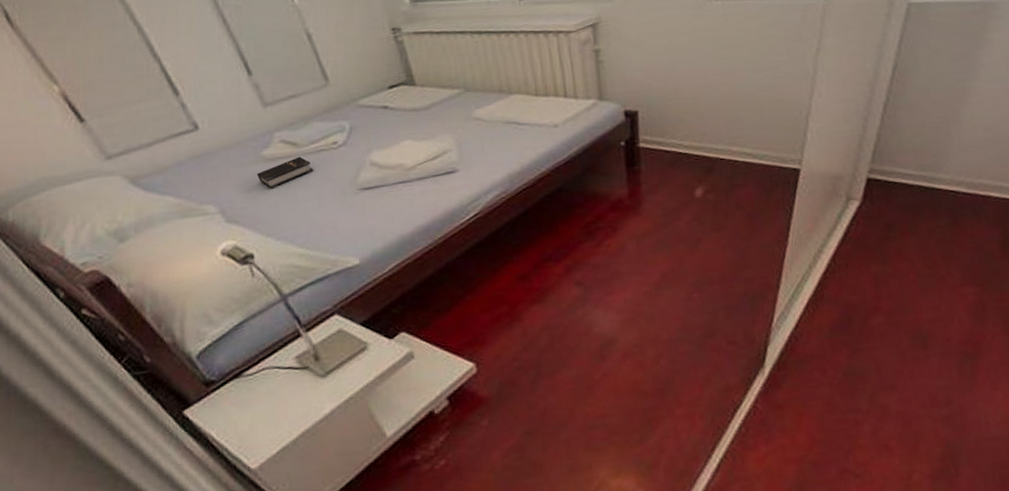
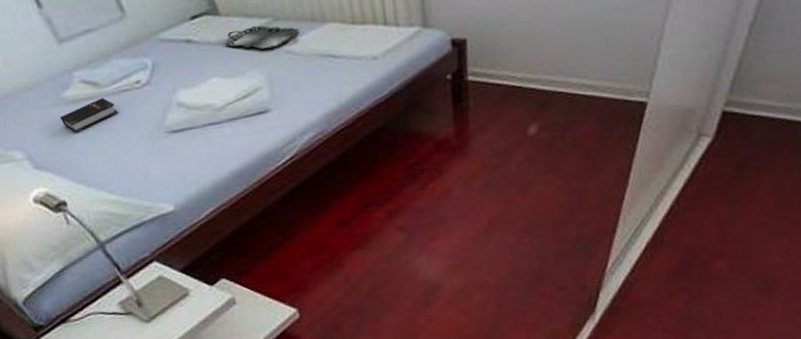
serving tray: none [418,95,488,116] -> present [224,25,299,50]

